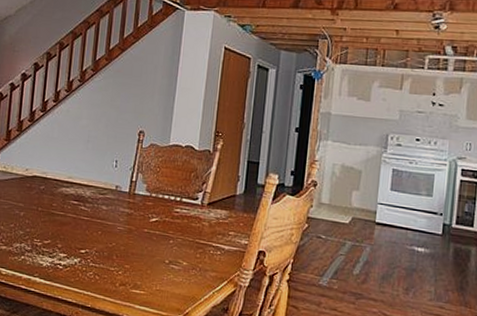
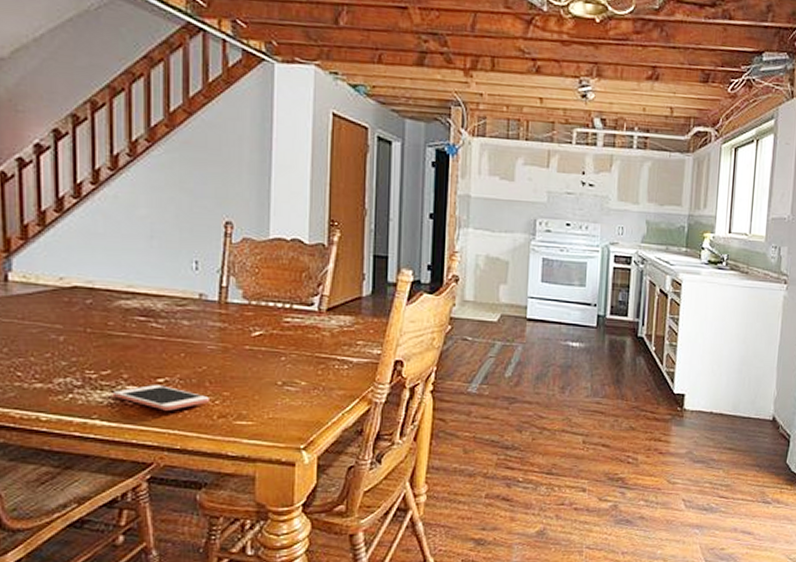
cell phone: none [49,254,115,276] -> present [112,385,209,411]

